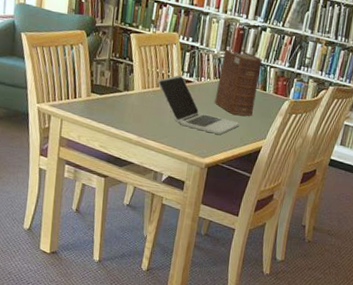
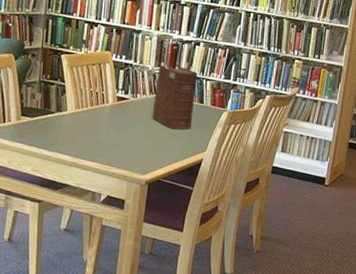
laptop: present [158,75,240,135] -> none [92,92,179,150]

